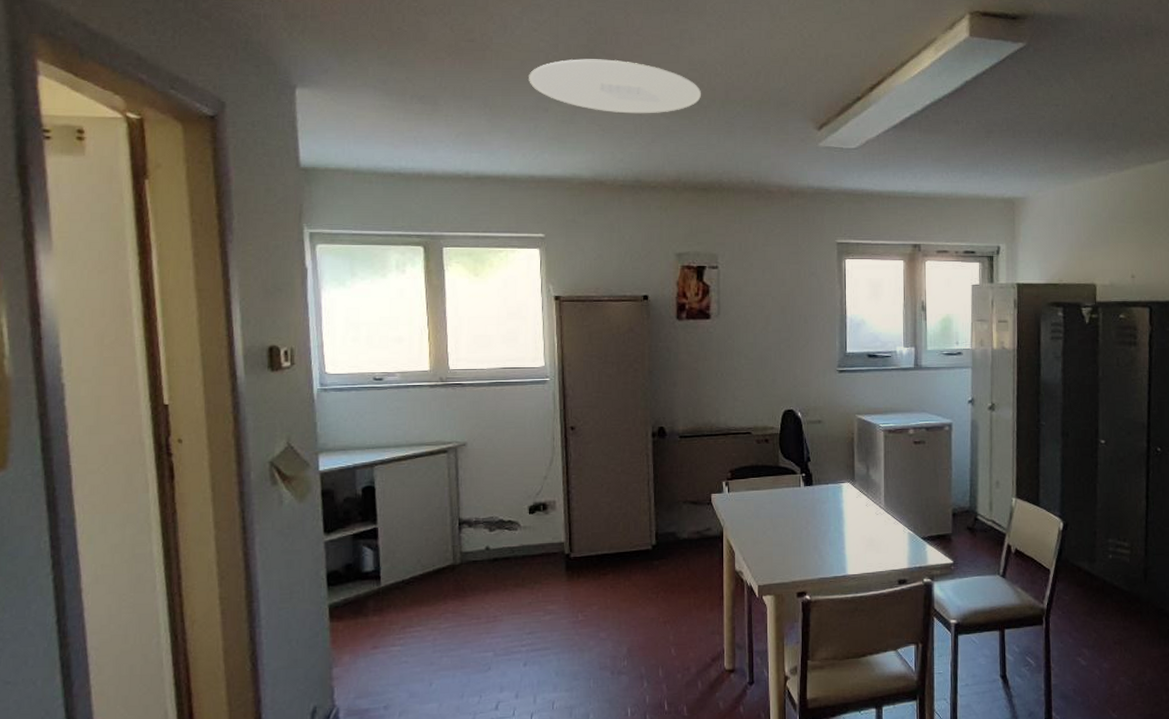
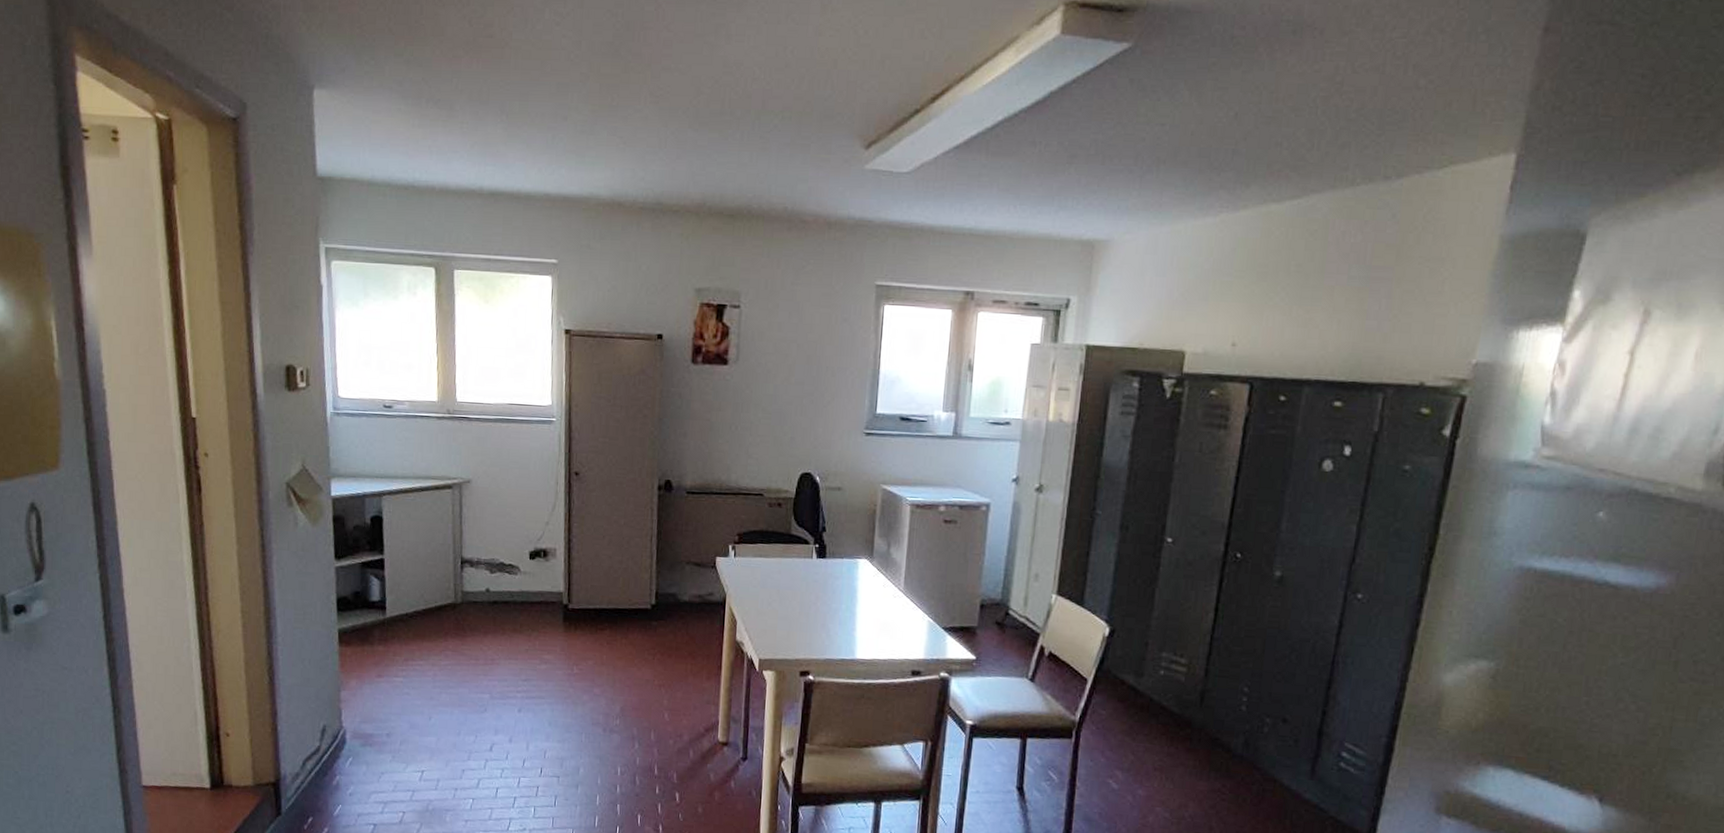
ceiling light: present [529,59,701,114] -> none [548,58,735,125]

